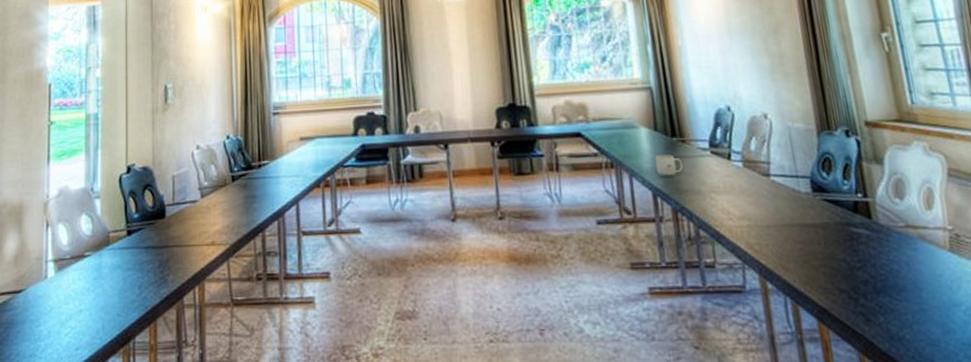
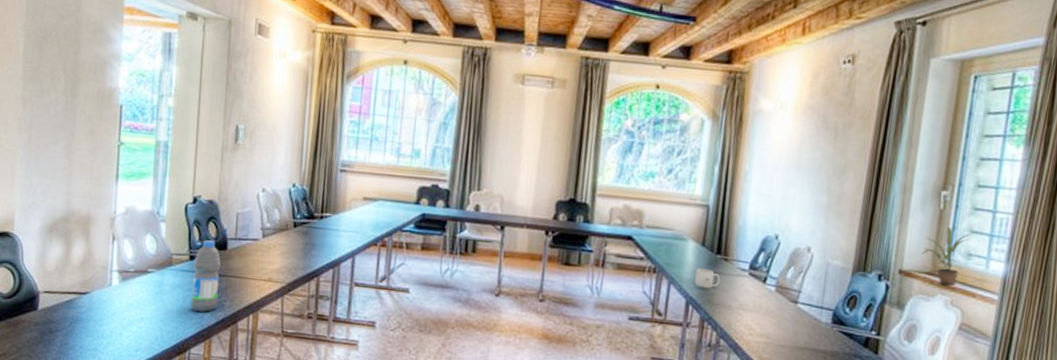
water bottle: none [130,210,161,292] -> present [189,240,221,312]
potted plant: none [881,67,931,131] -> present [921,226,976,286]

